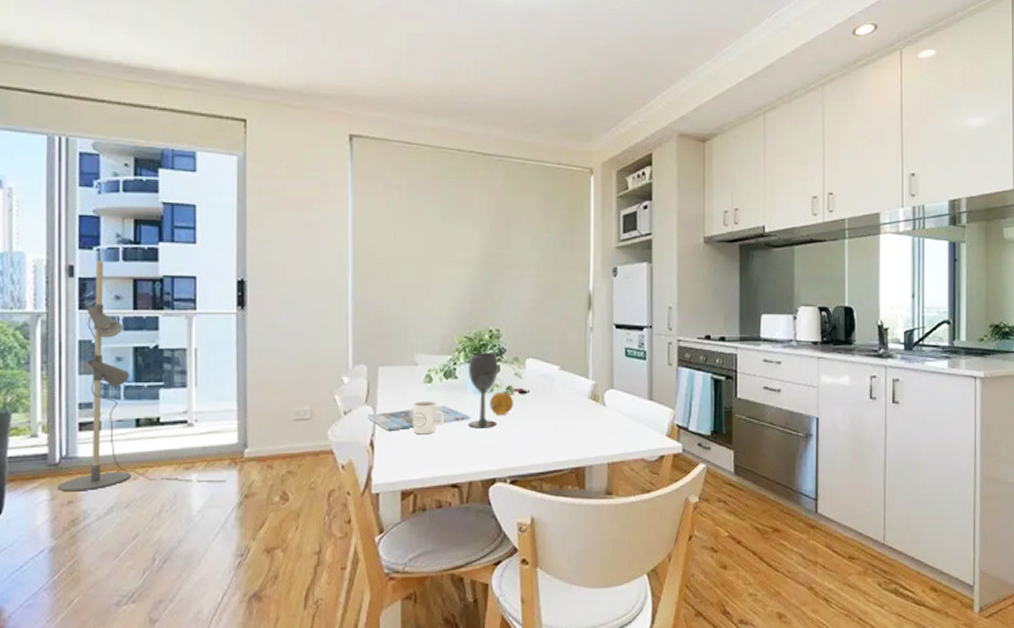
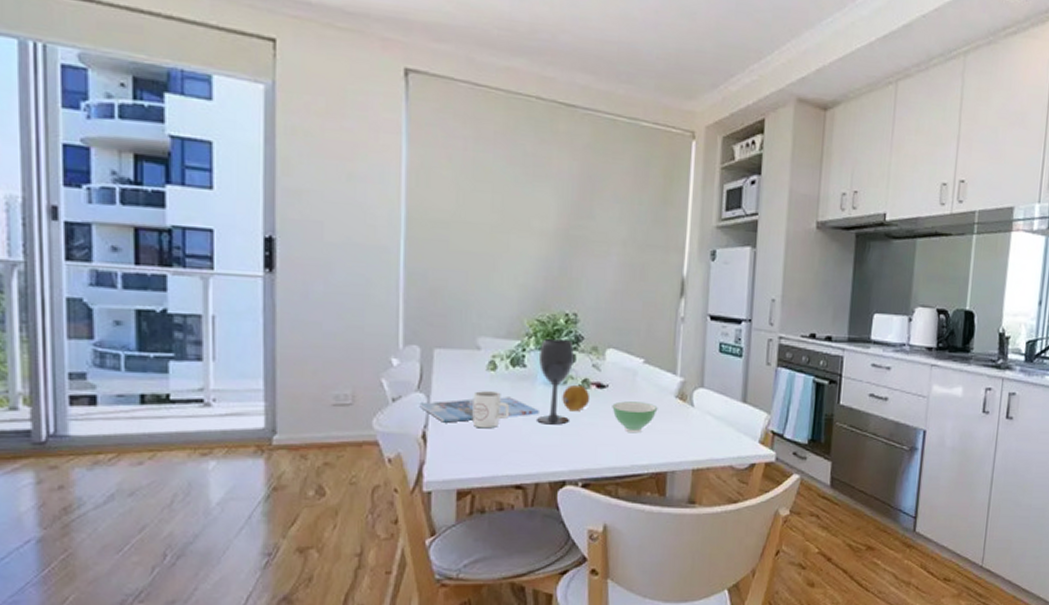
floor lamp: present [57,260,227,492] -> none [44,202,252,476]
bowl: none [533,404,574,433] -> present [612,401,658,434]

